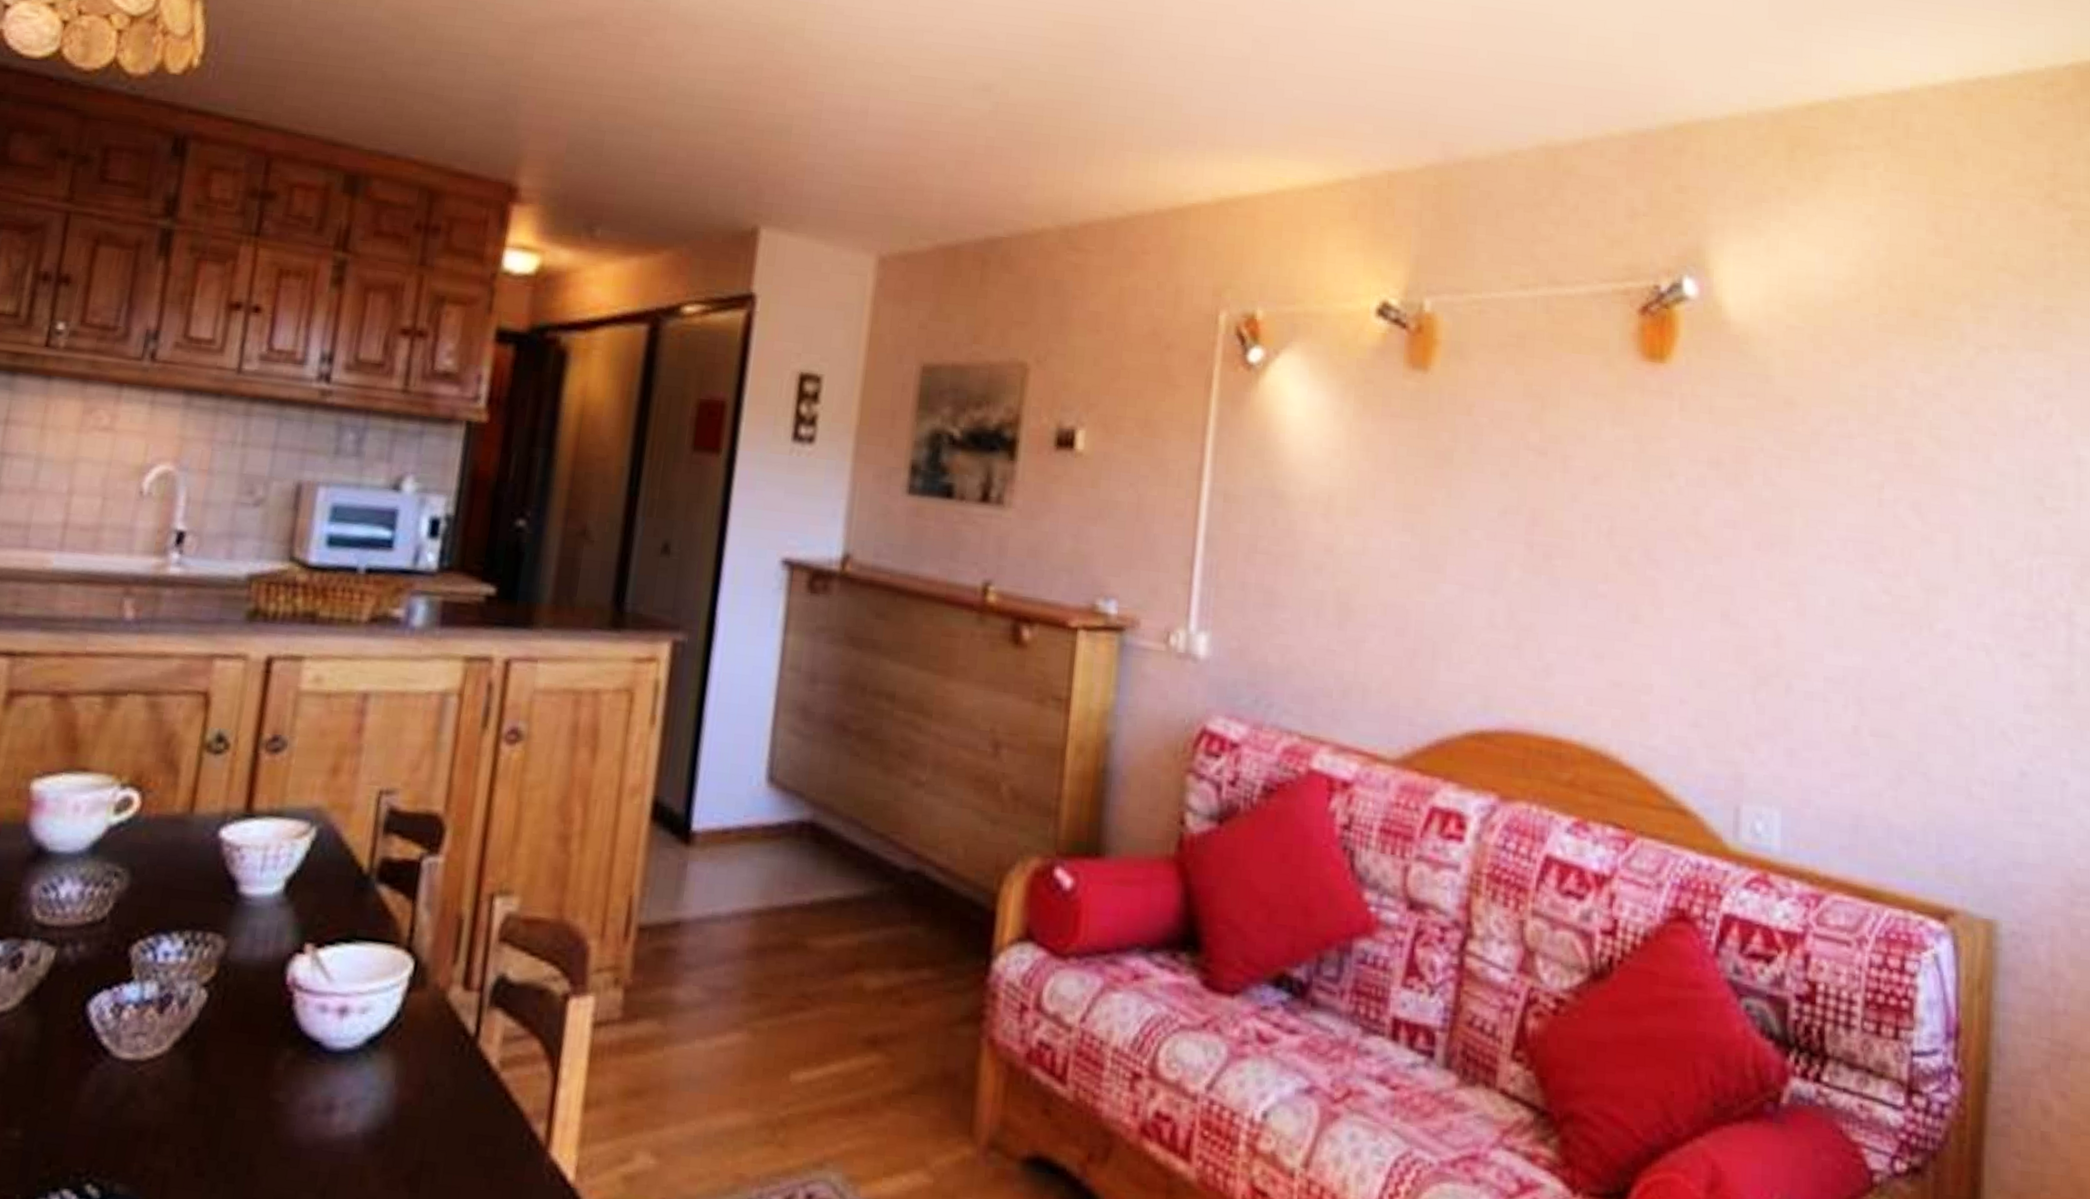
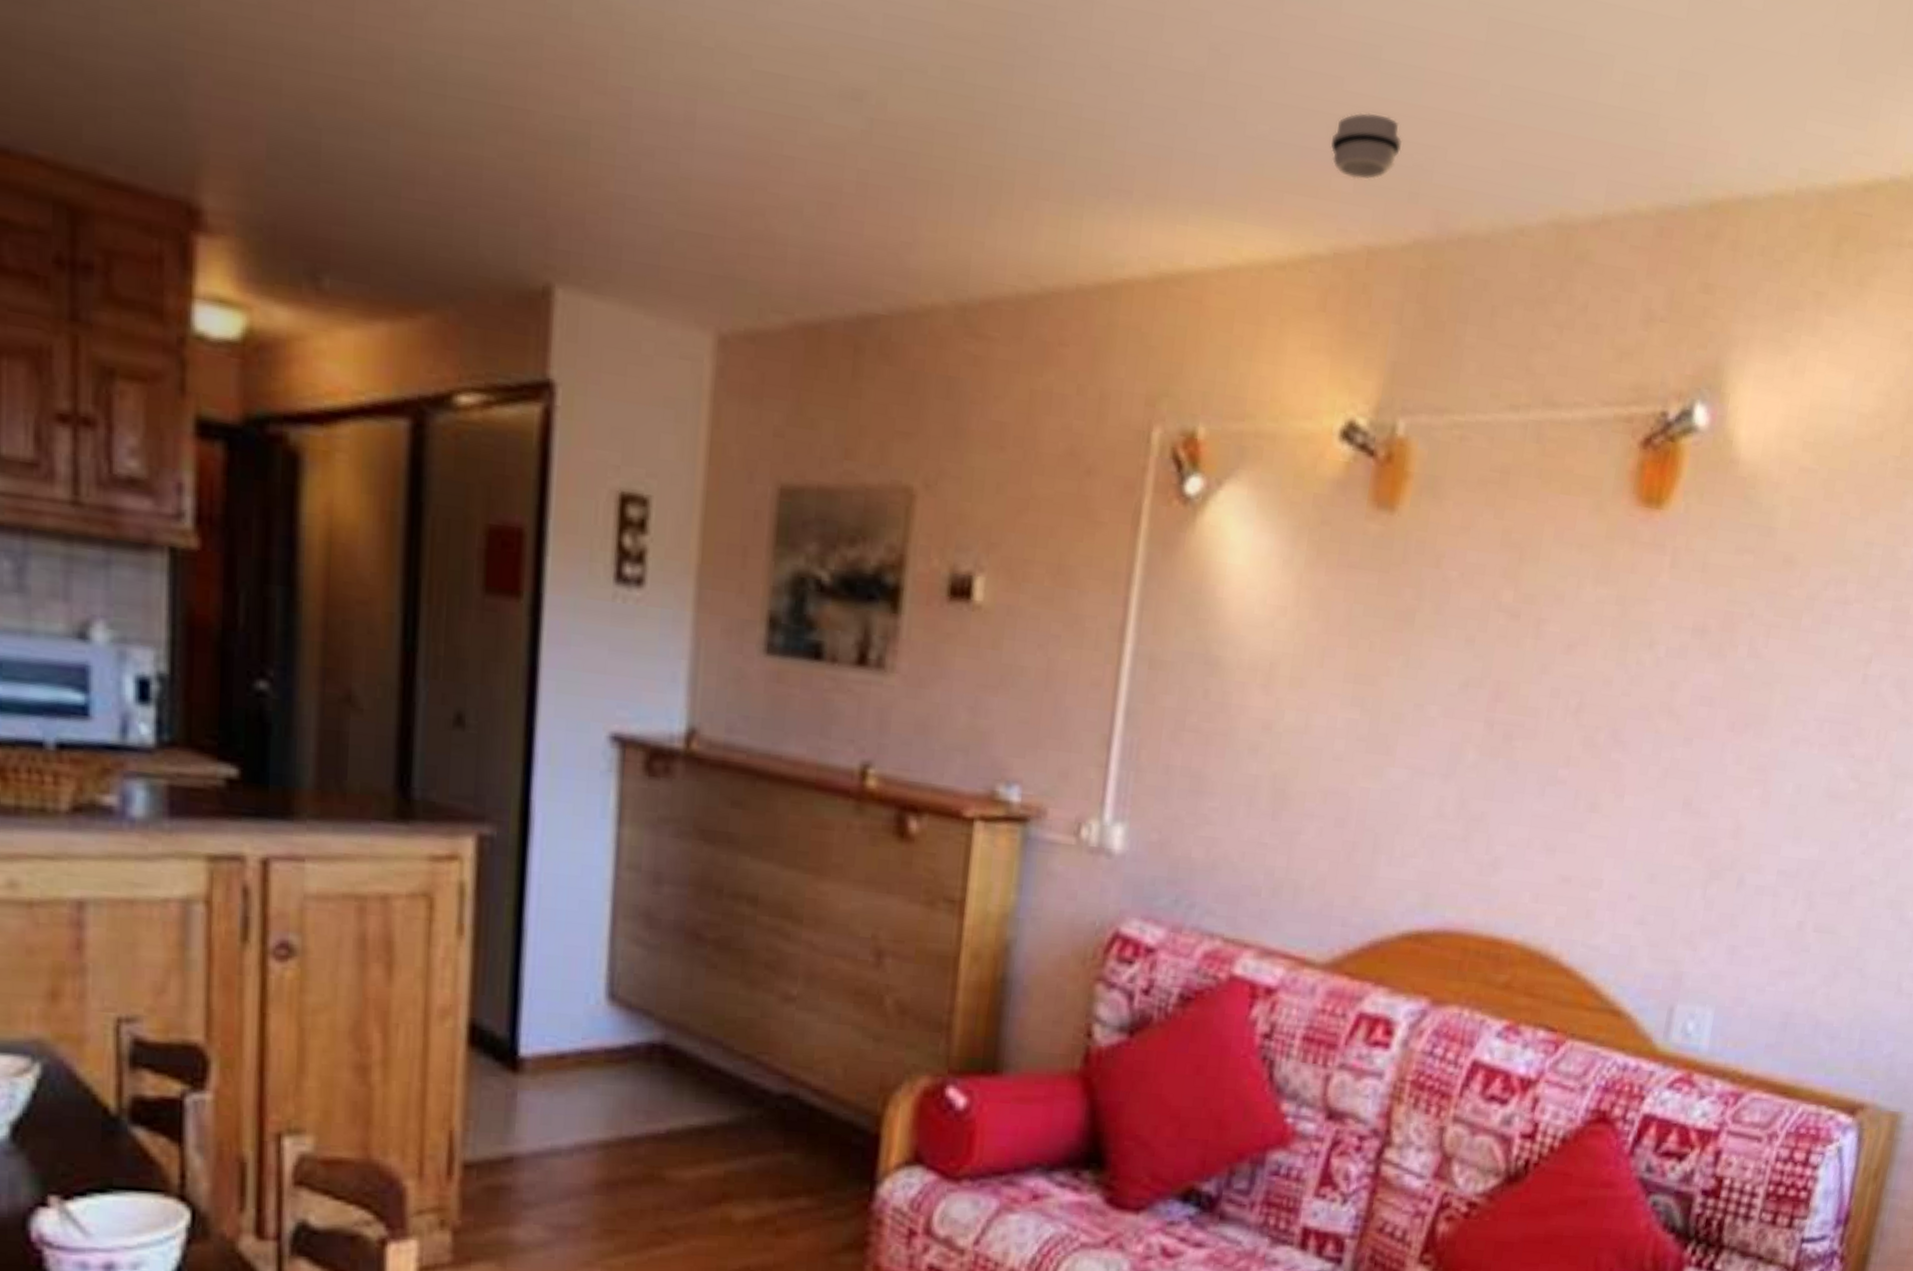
smoke detector: none [1352,76,1411,124] -> present [1330,112,1403,180]

